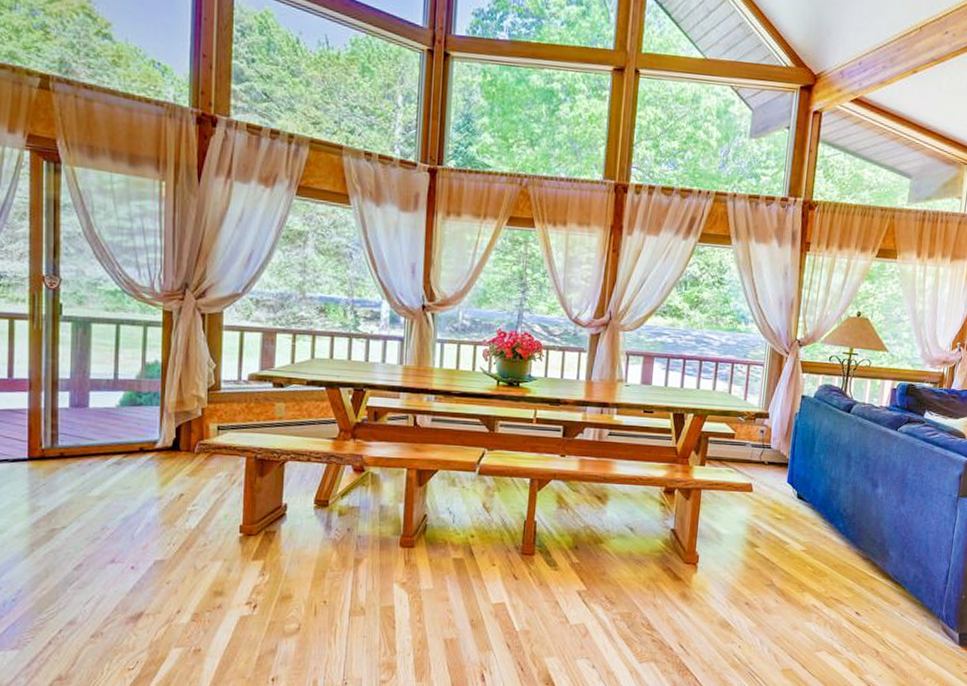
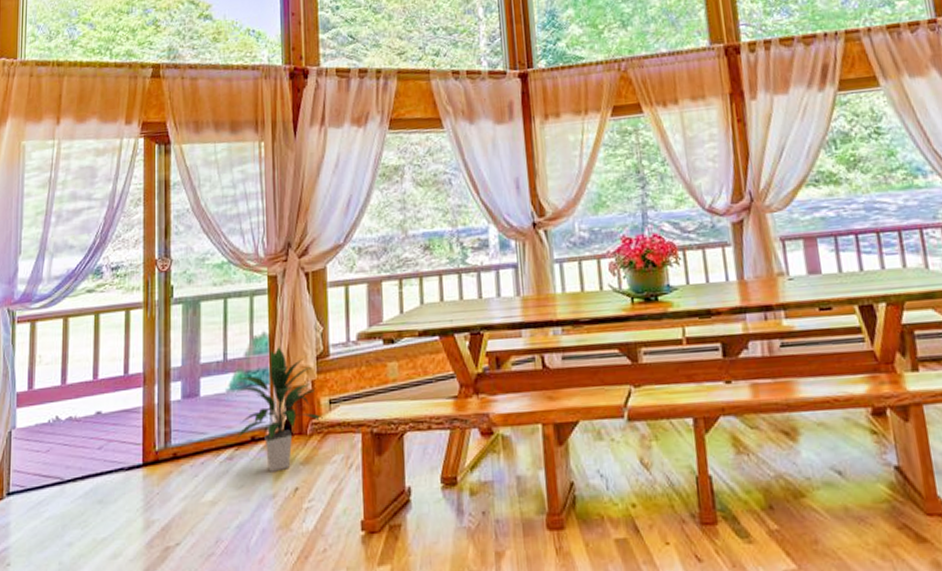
indoor plant: none [122,374,211,479] -> present [232,345,323,472]

